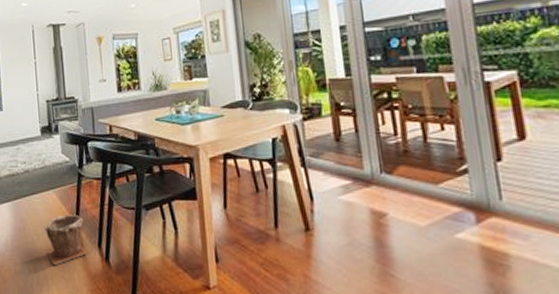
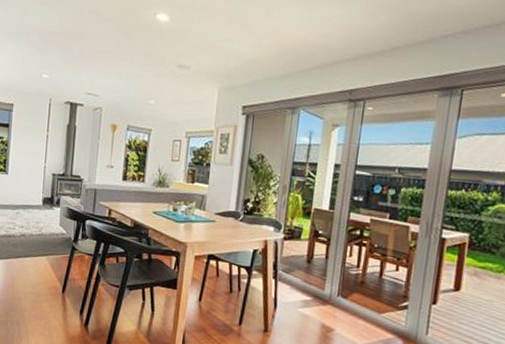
plant pot: present [45,215,87,266] -> none [31,280,70,323]

